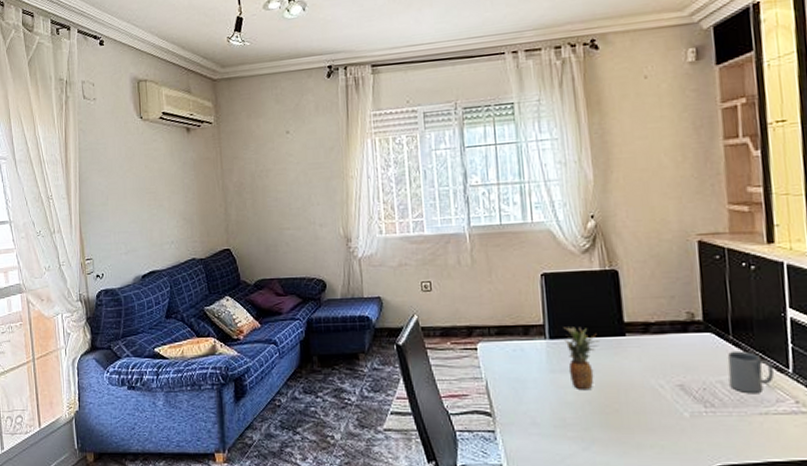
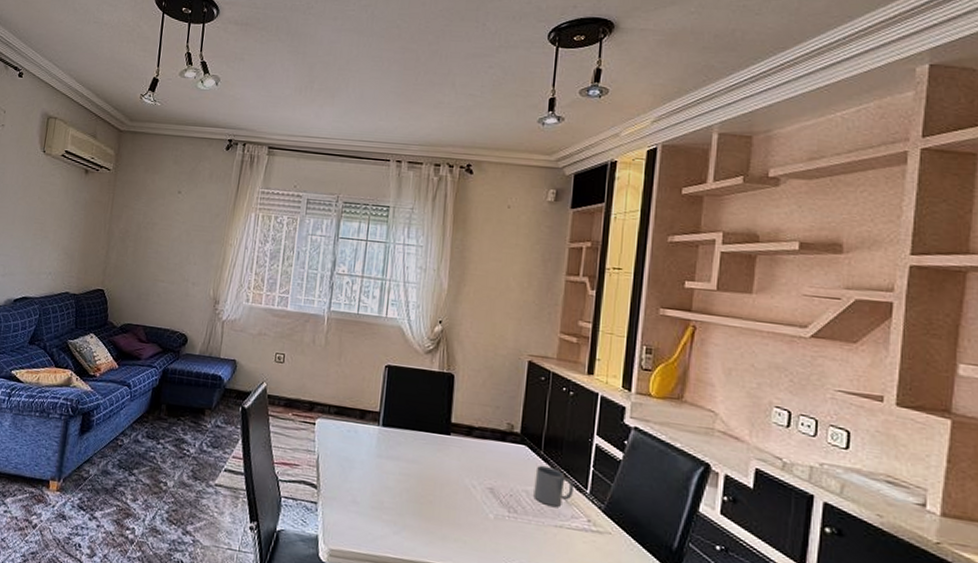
fruit: present [563,326,599,389] -> none [394,417,426,478]

